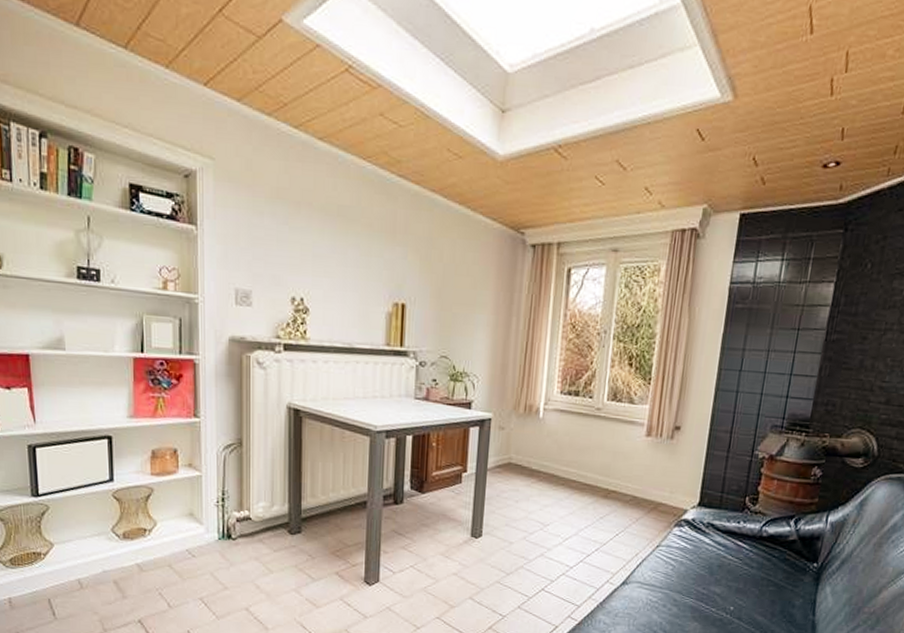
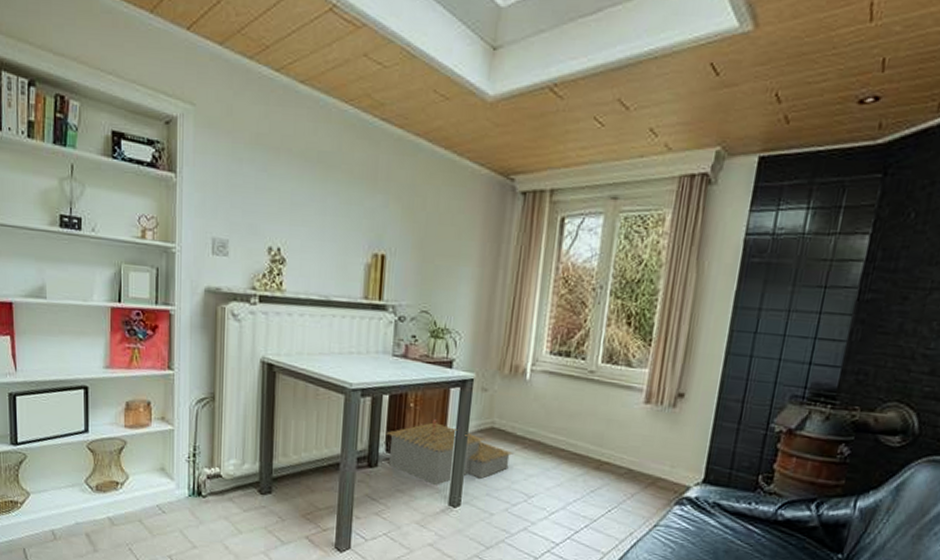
architectural model: none [410,456,529,519] -> present [386,418,513,486]

